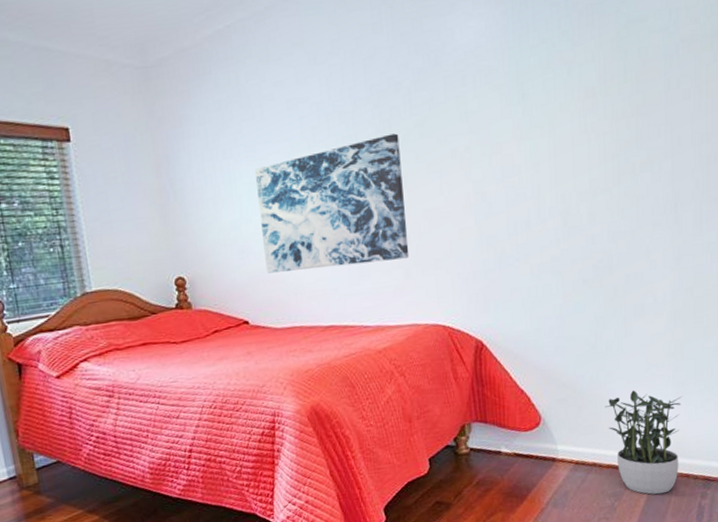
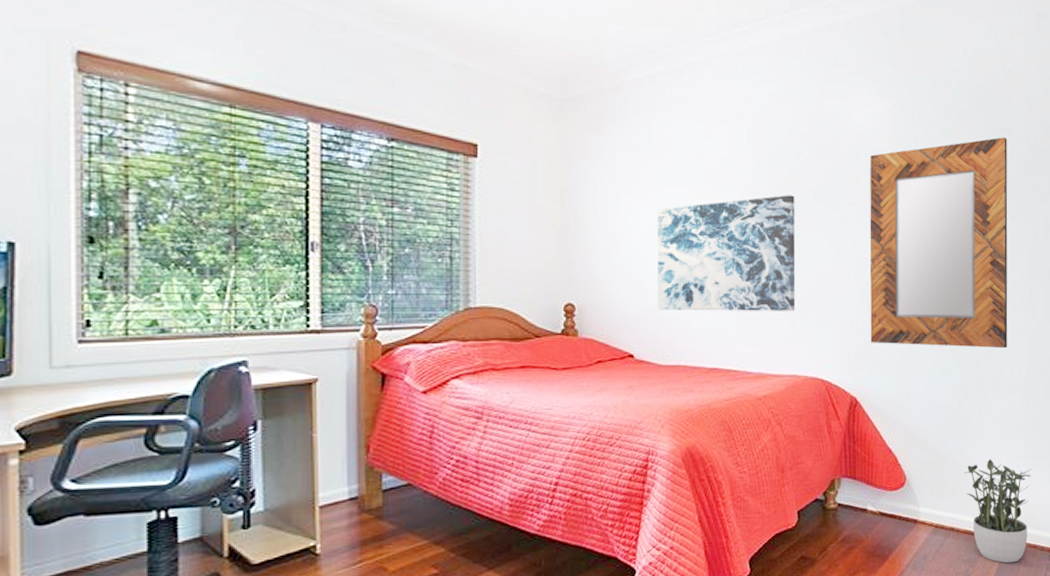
home mirror: none [479,29,649,282] -> present [870,137,1008,349]

